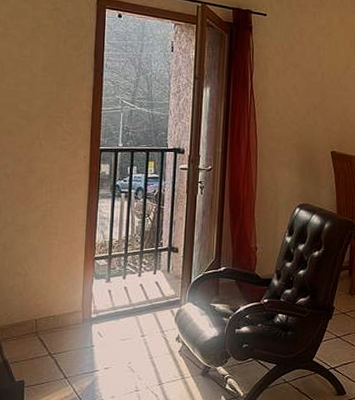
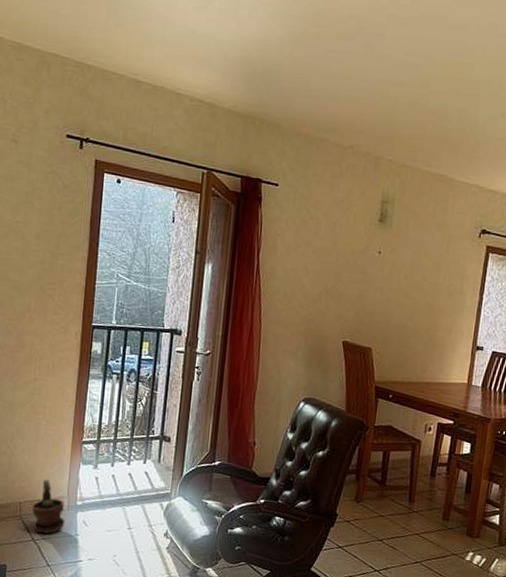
potted plant: none [48,295,80,348] -> present [32,479,65,534]

